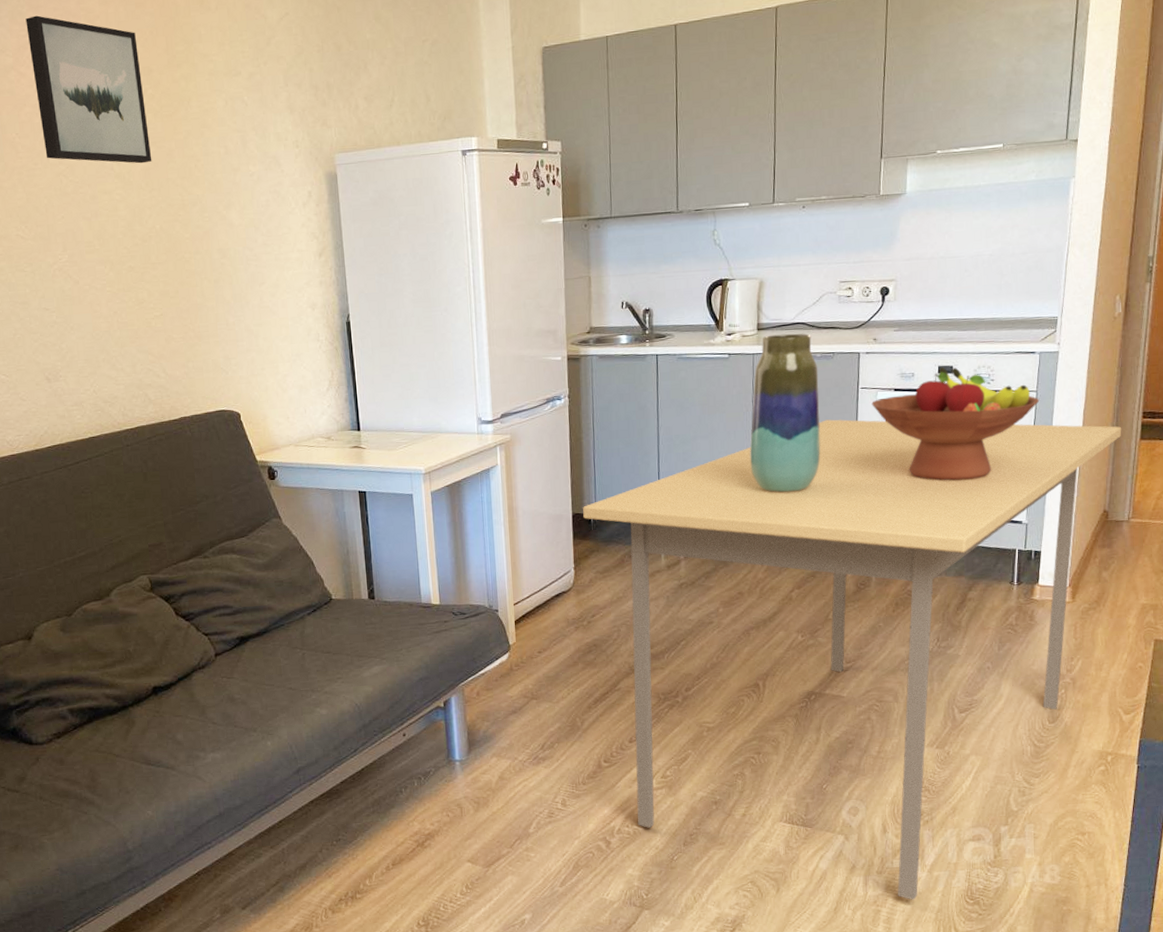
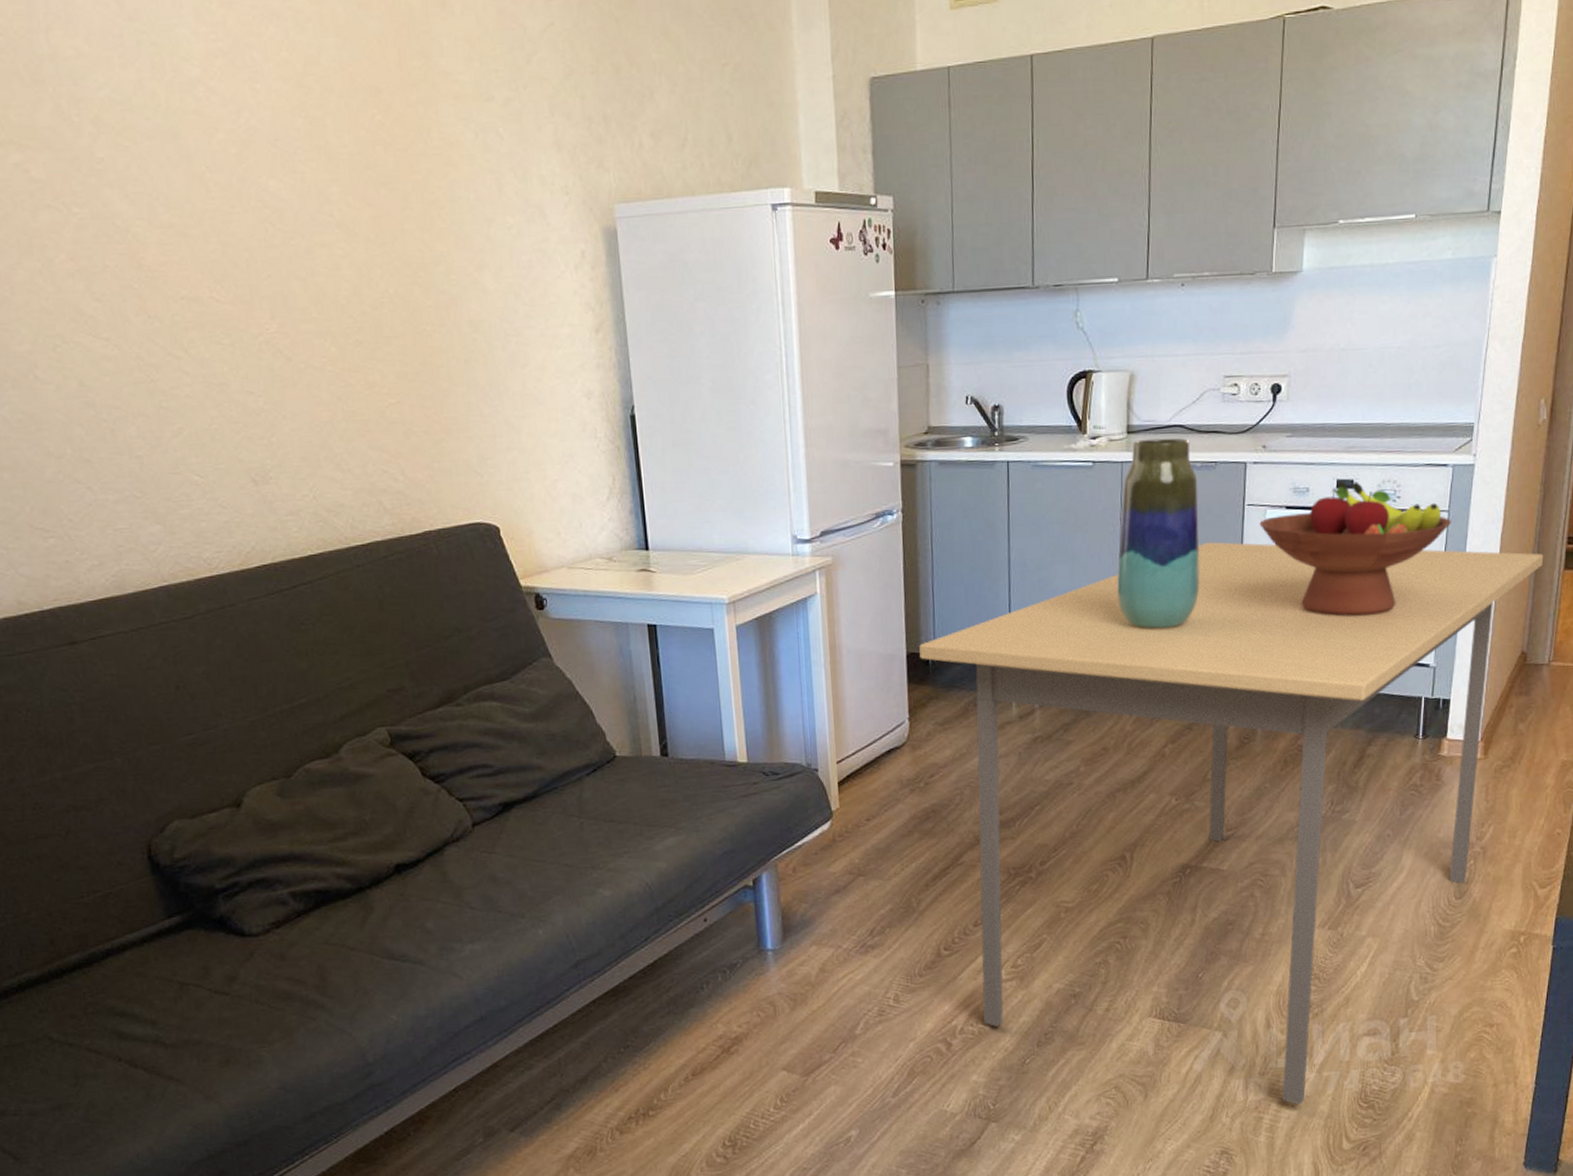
wall art: present [25,15,152,164] -> none [215,14,383,210]

